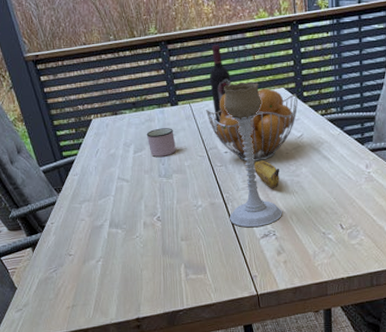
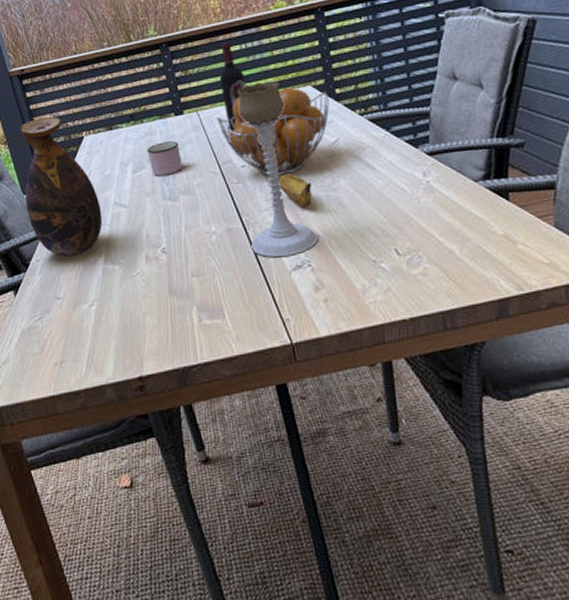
vase: none [35,100,108,221] -> present [20,117,103,257]

